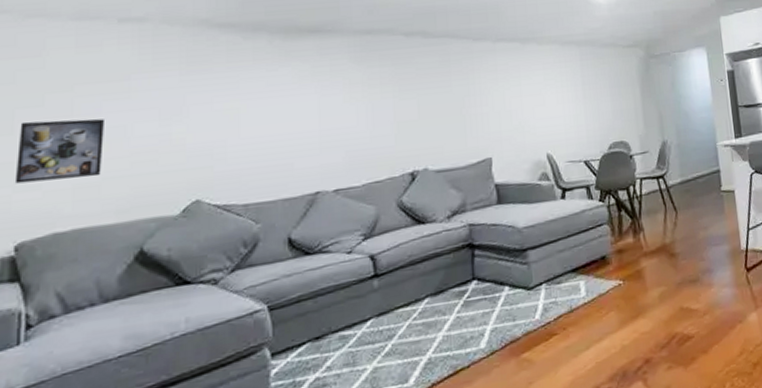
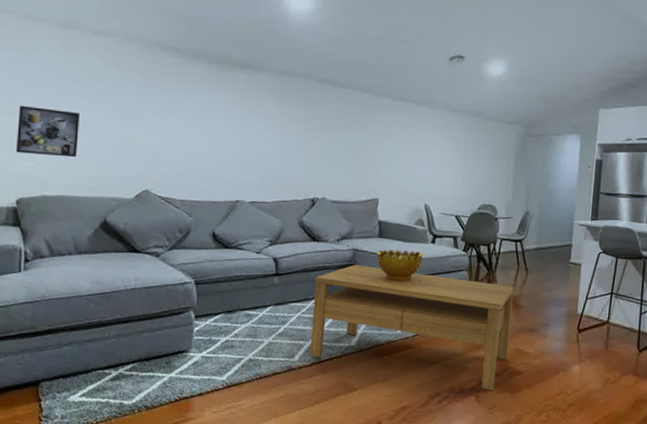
coffee table: none [426,231,673,375] -> present [309,264,514,391]
decorative bowl: none [498,212,554,255] -> present [376,249,423,282]

